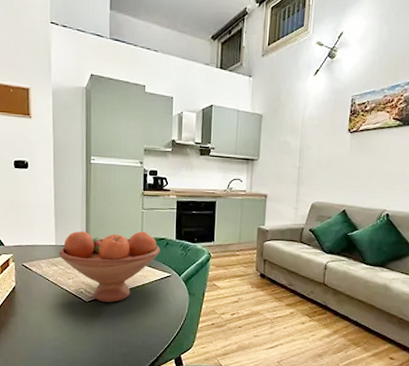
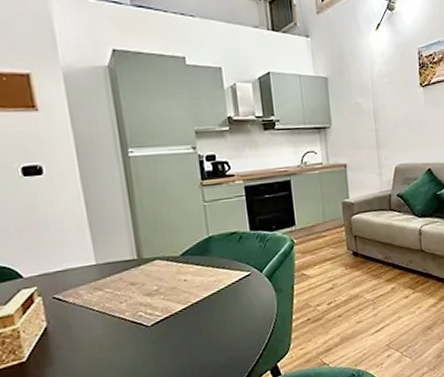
fruit bowl: present [58,231,161,302] -> none [102,228,234,322]

